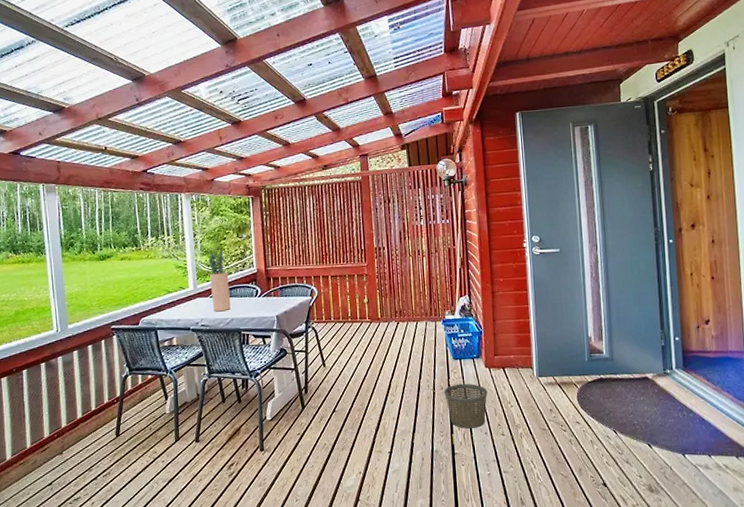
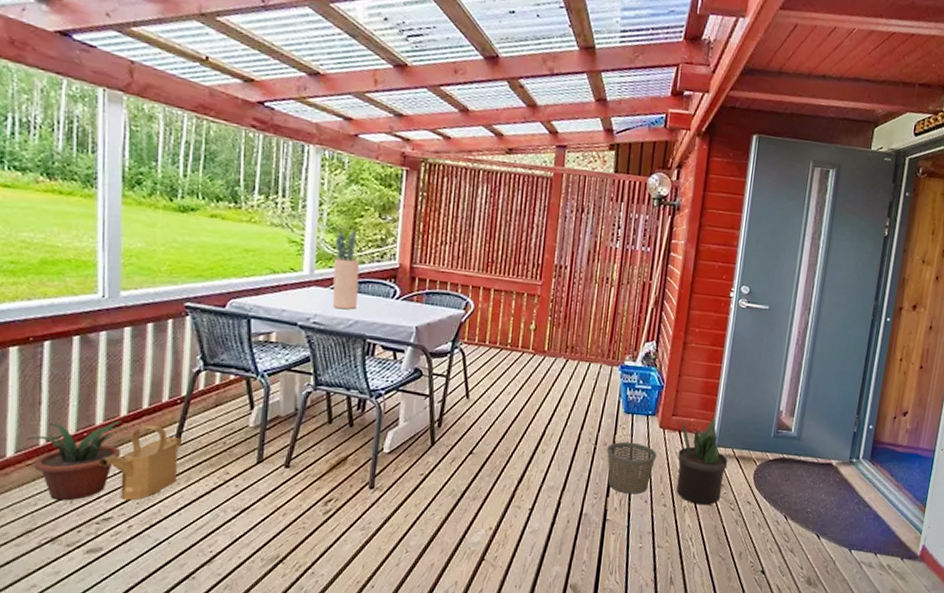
potted plant: none [18,422,83,489] -> present [26,421,128,501]
watering can: none [66,421,122,482] -> present [97,424,183,500]
planter: none [504,353,552,431] -> present [676,419,728,506]

